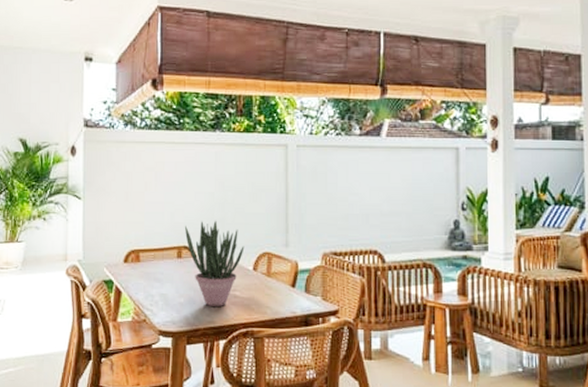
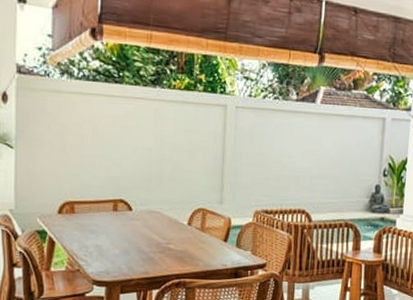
potted plant: present [185,220,245,307] -> none [122,175,180,259]

